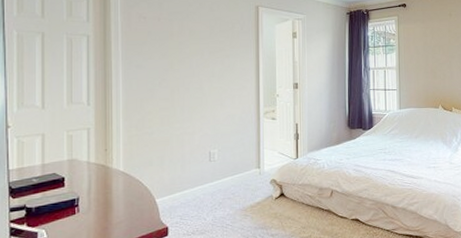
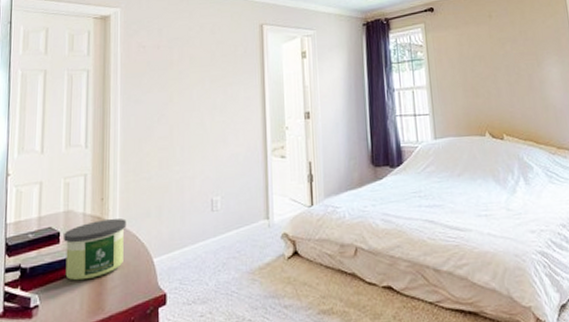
candle: none [68,166,130,218] -> present [63,218,127,281]

